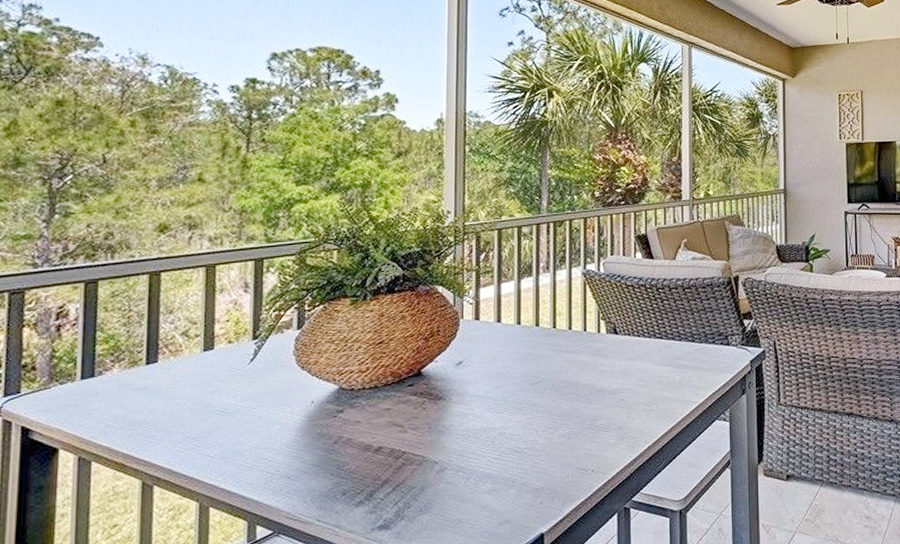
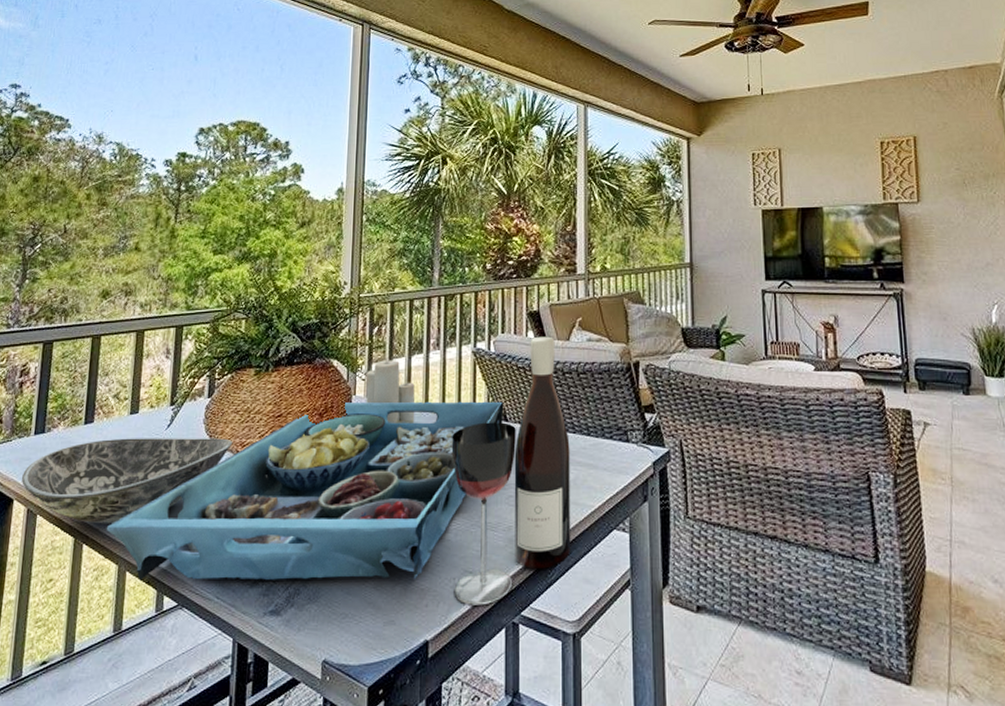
bowl: none [67,368,329,465] -> present [21,438,233,524]
serving tray: none [181,316,614,515] -> present [106,401,504,581]
candle: none [473,282,526,343] -> present [365,357,415,423]
wineglass: none [563,335,626,498] -> present [451,422,516,605]
bottle: none [624,256,678,461] -> present [513,336,571,569]

